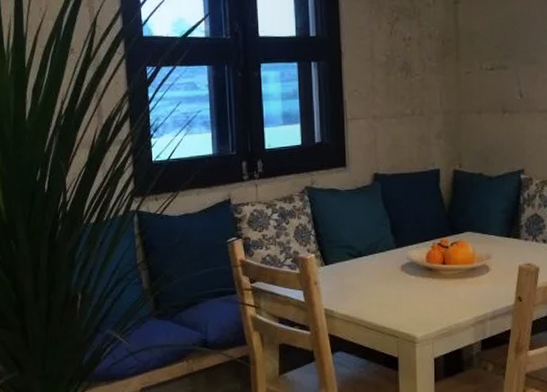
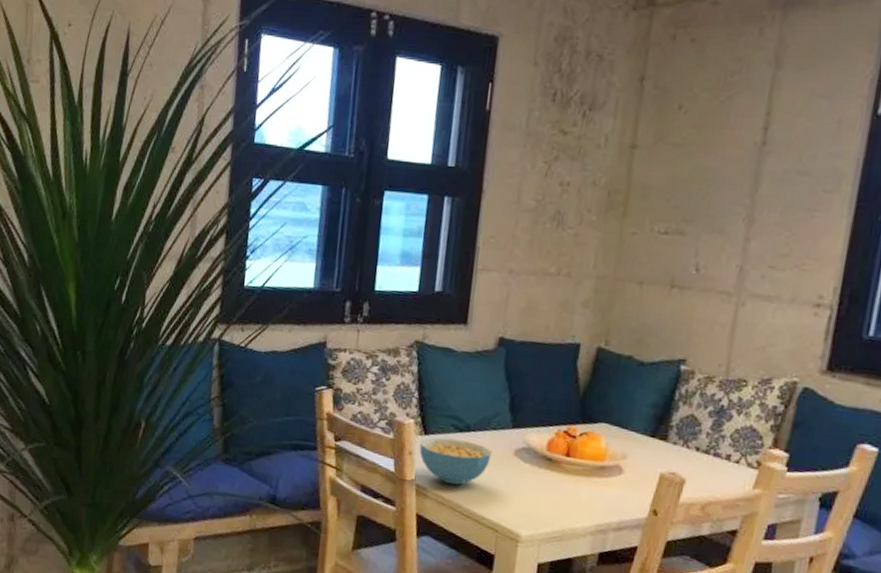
cereal bowl: none [323,265,383,303] -> present [419,437,492,485]

